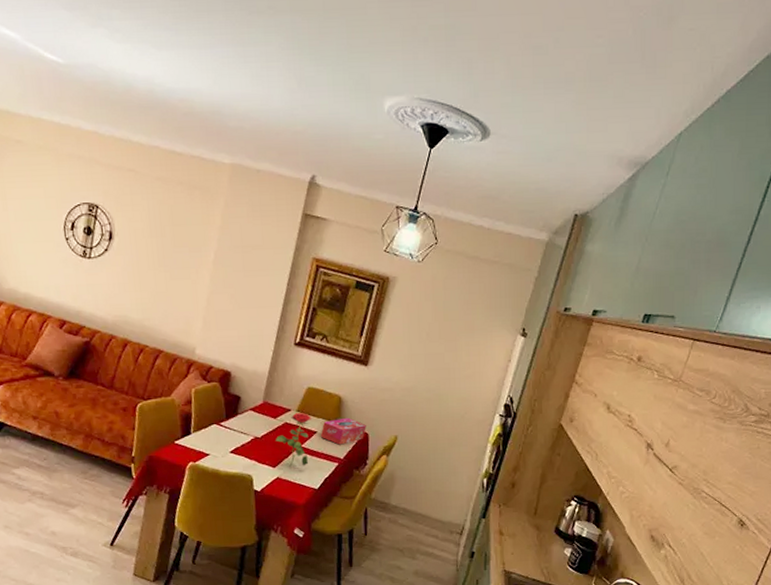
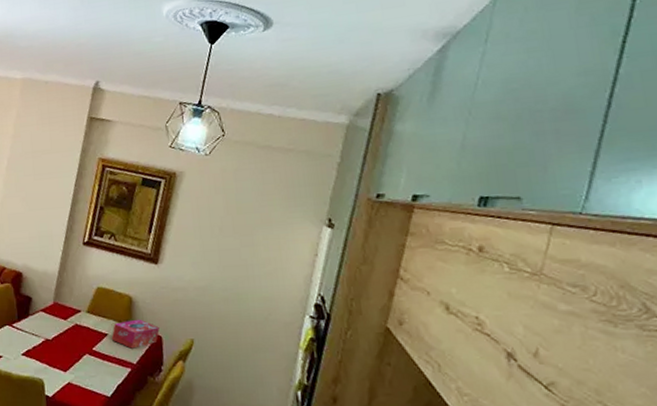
flower: present [276,412,311,466] -> none [66,313,102,371]

